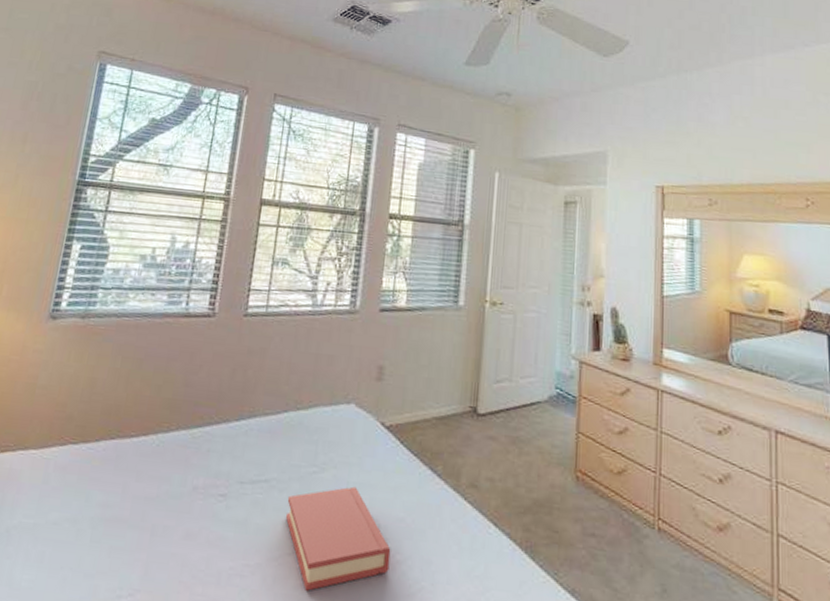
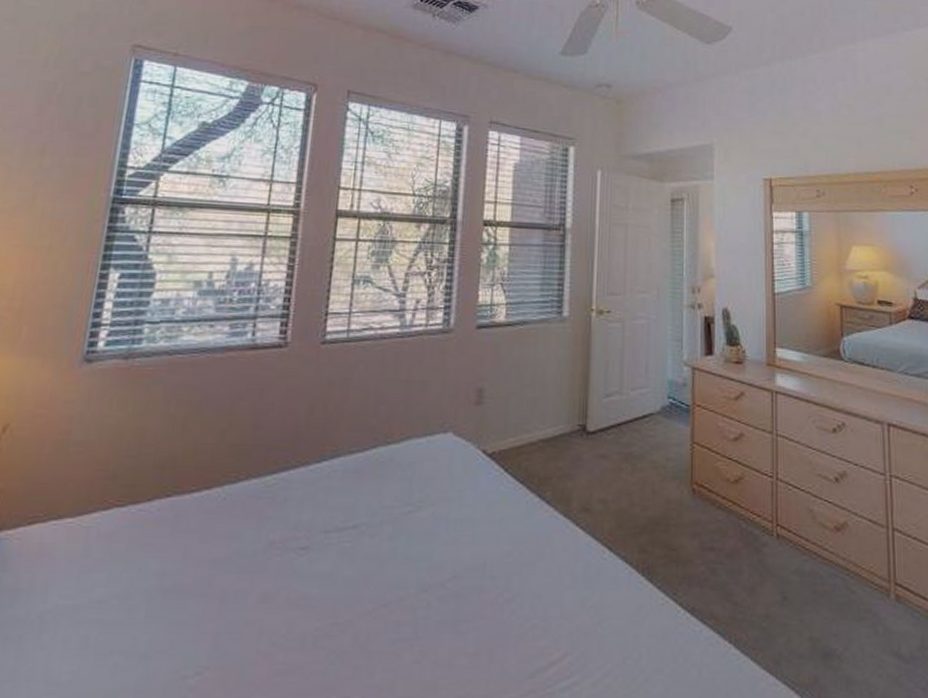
hardback book: present [285,486,391,591] -> none [378,523,498,644]

